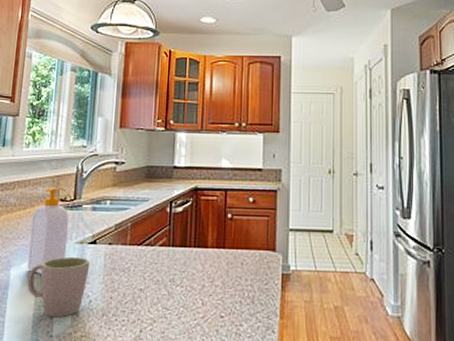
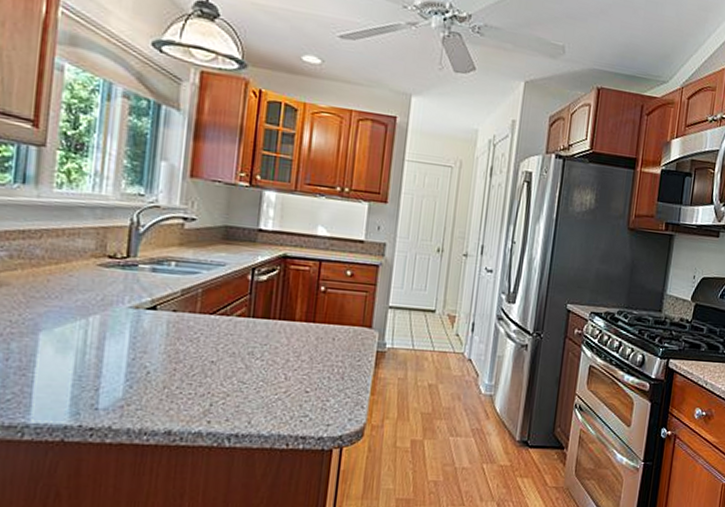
soap bottle: present [27,187,69,274] -> none [63,240,120,341]
mug: present [27,256,90,318] -> none [63,322,148,389]

